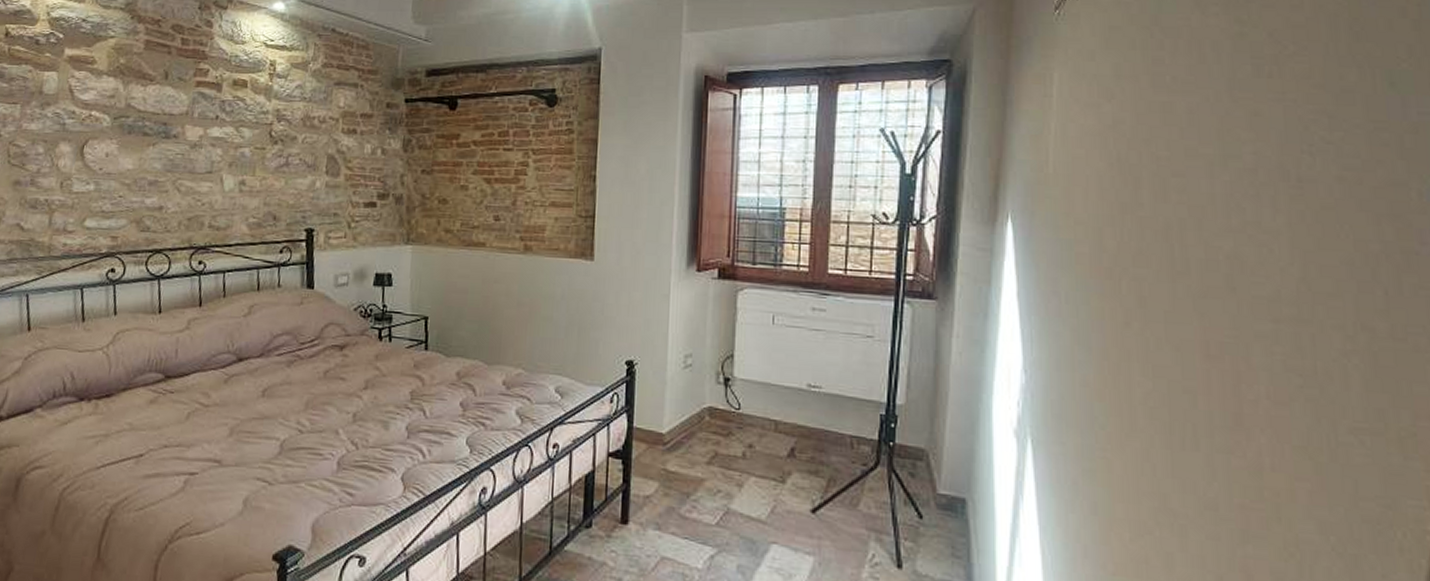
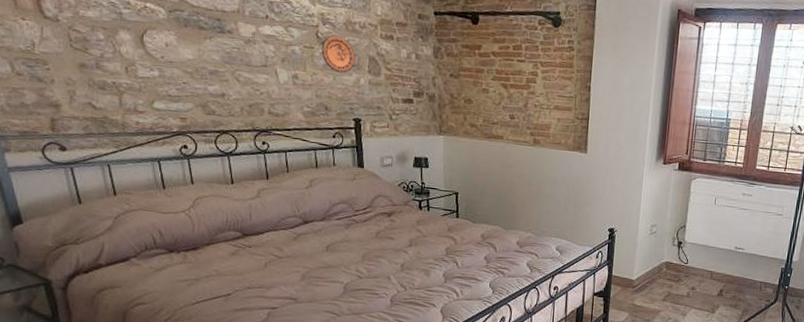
decorative plate: none [274,132,312,176] -> present [321,35,355,73]

